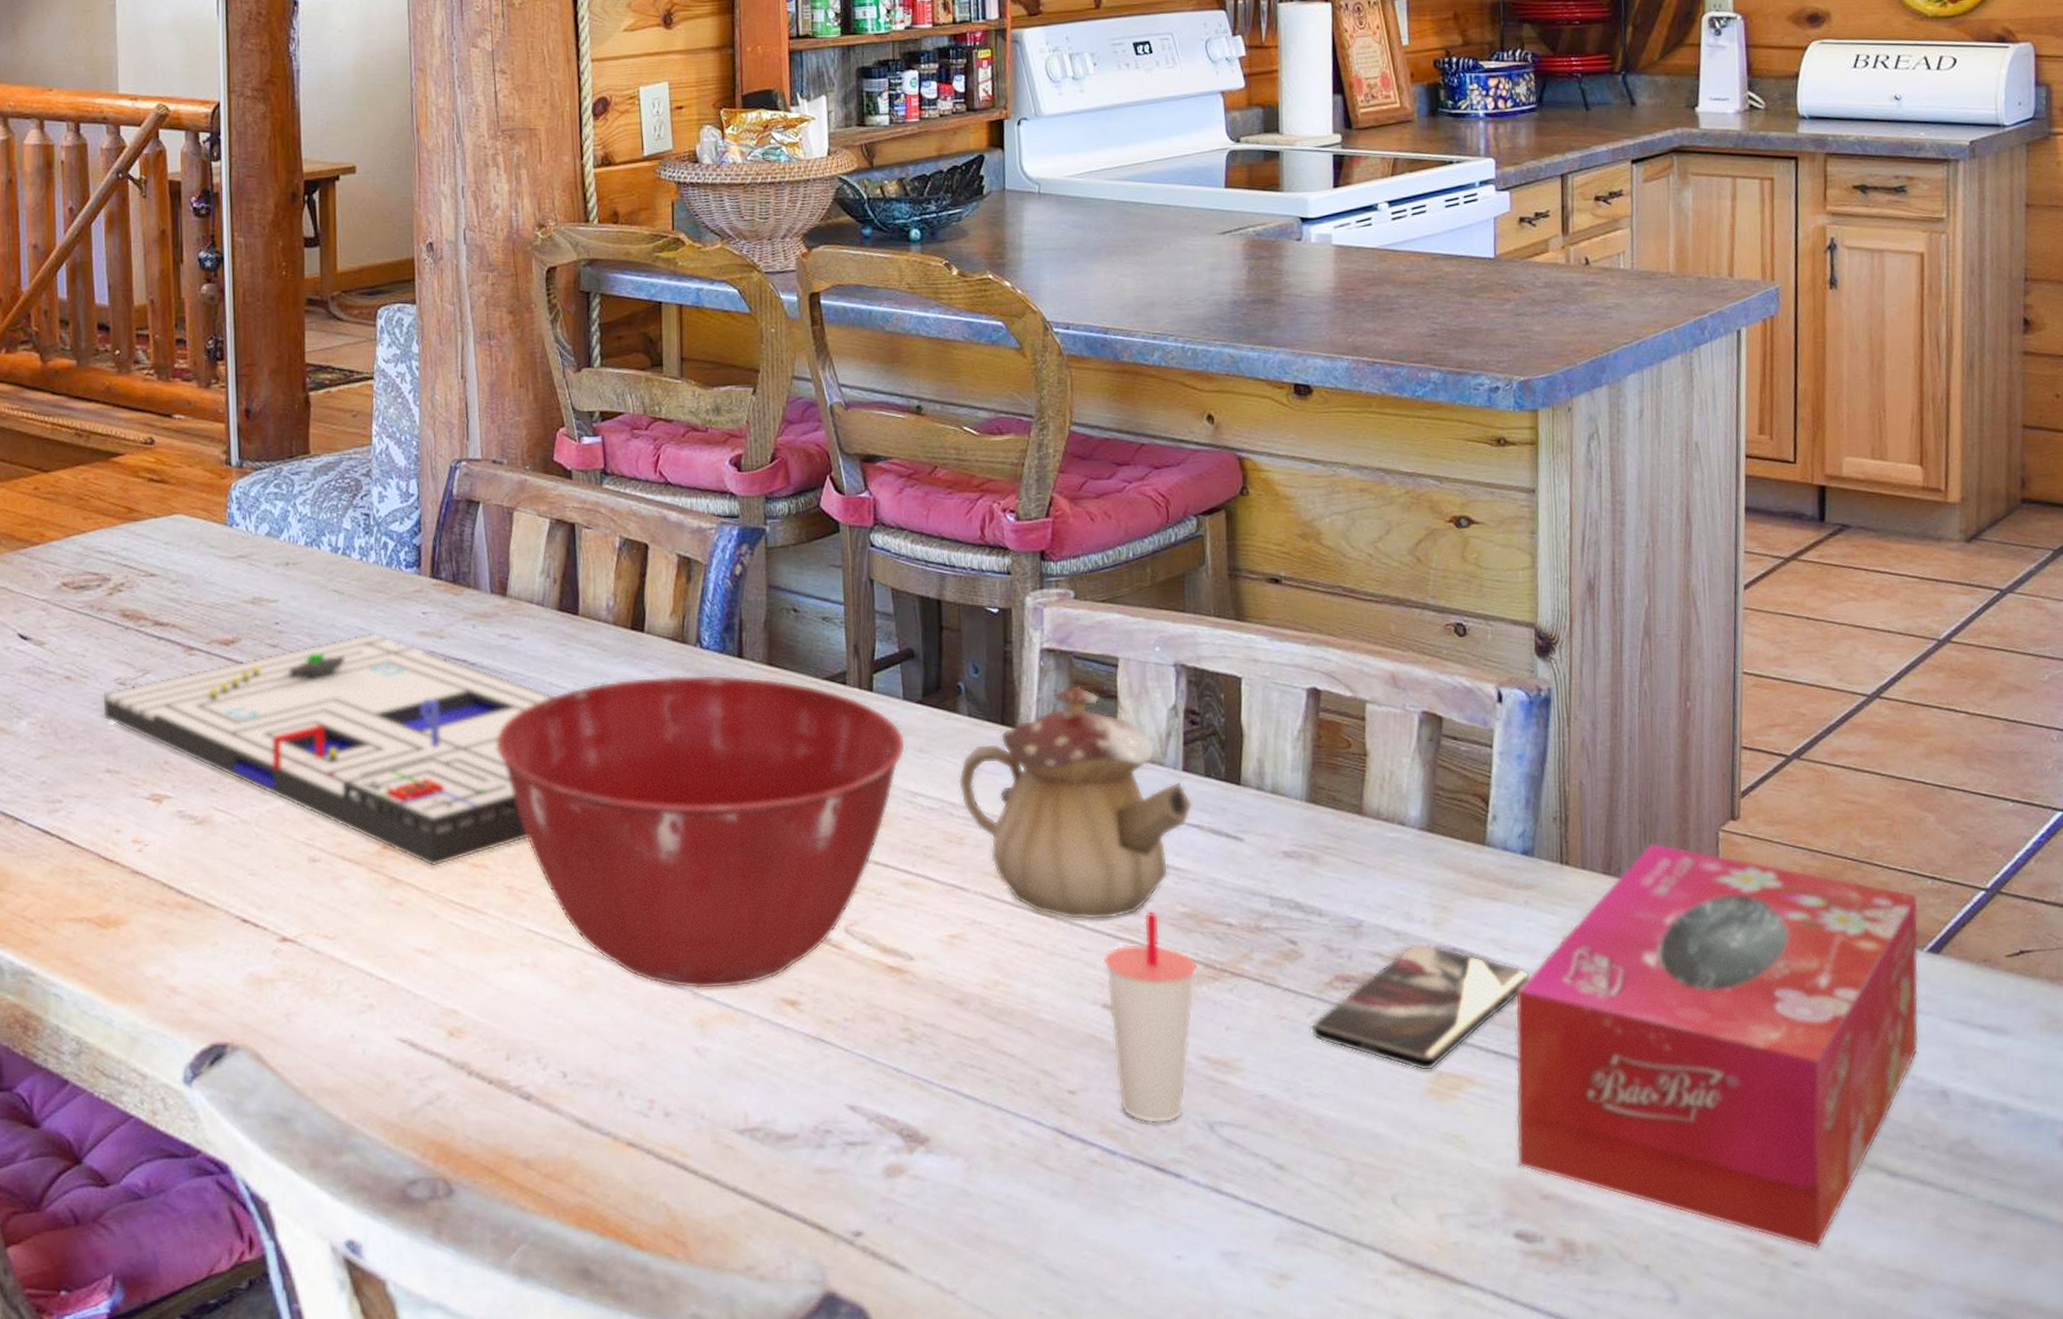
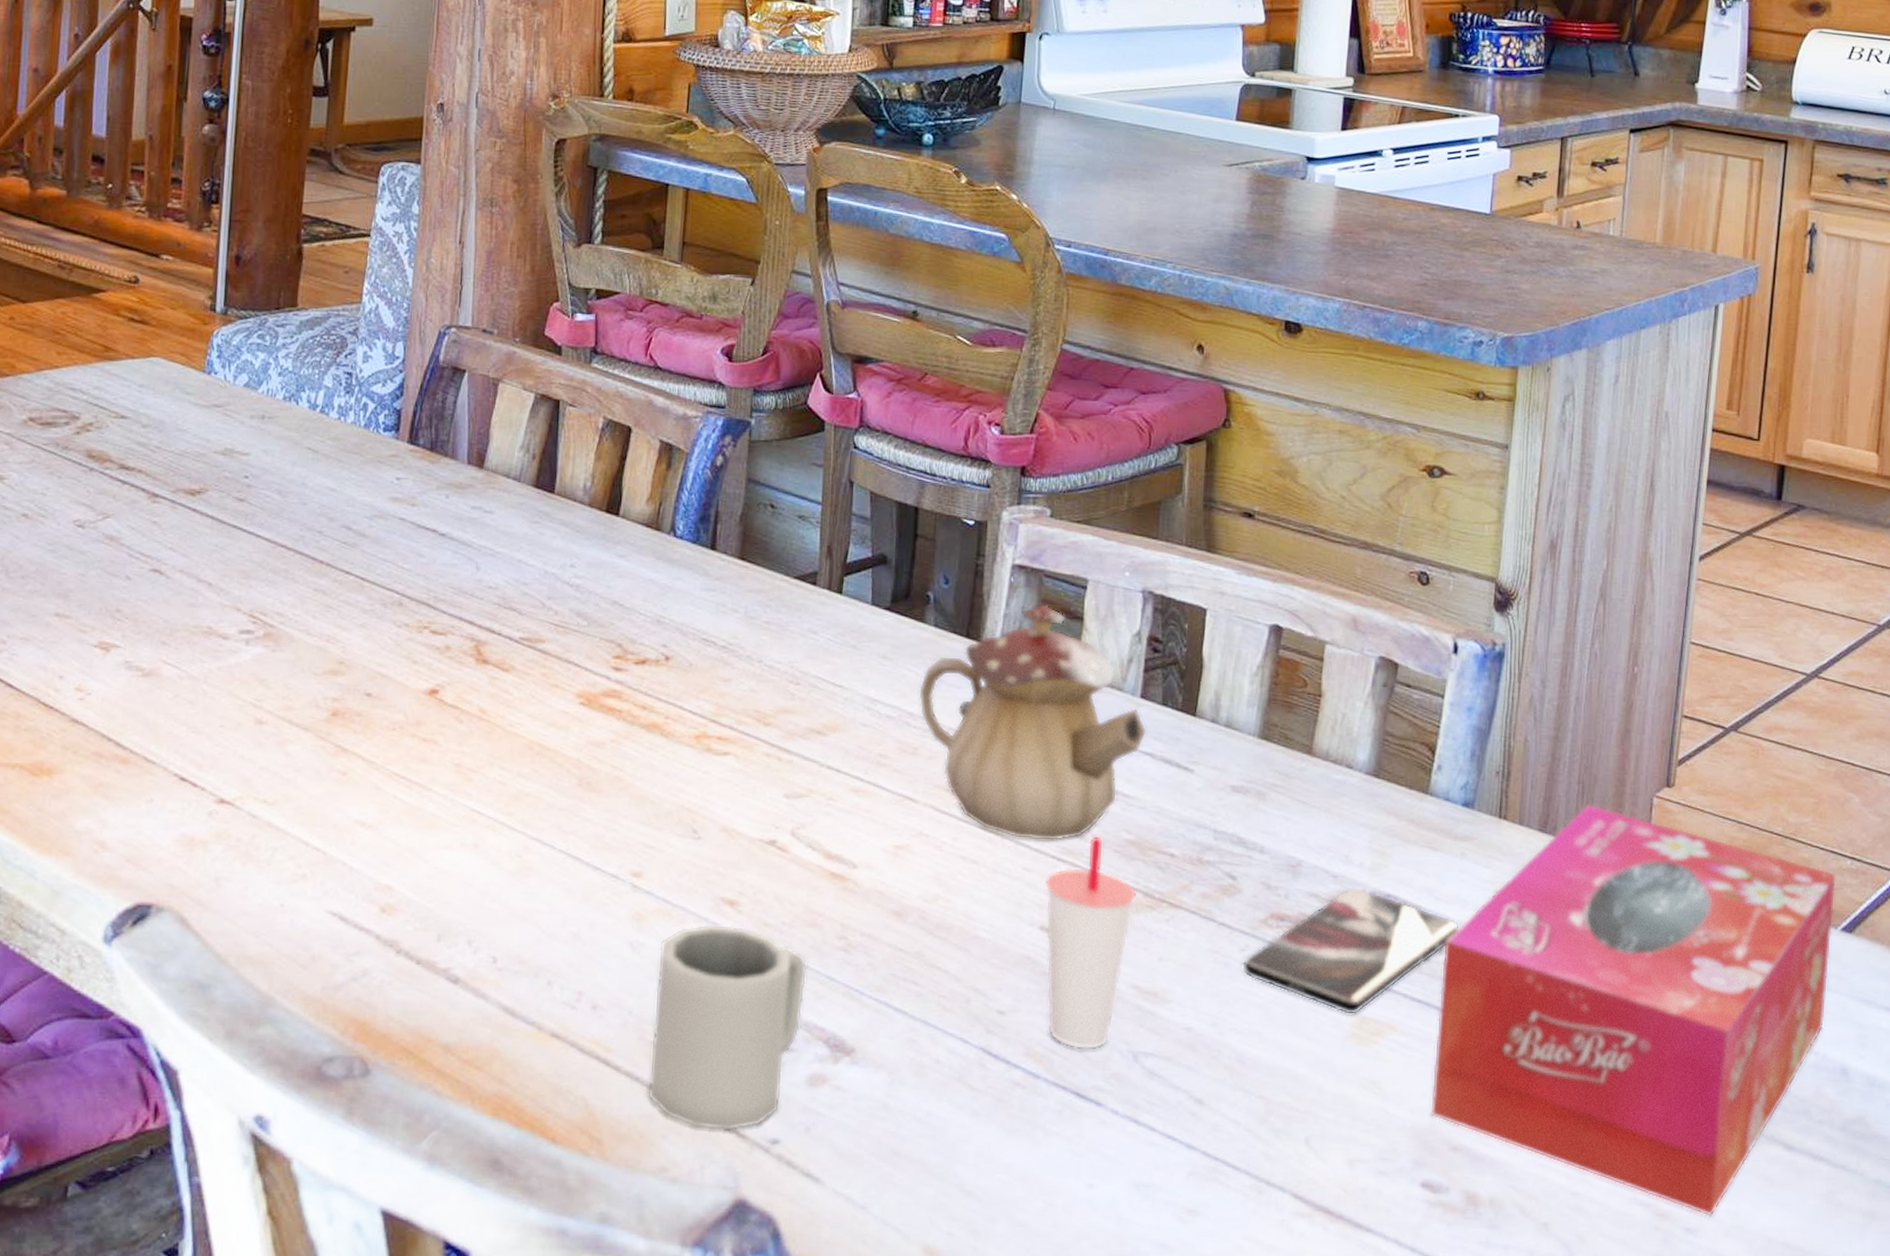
board game: present [101,632,557,867] -> none [56,494,525,738]
mixing bowl: present [497,674,906,990] -> none [459,561,870,884]
cup: none [725,1024,875,1227] -> present [647,924,808,1130]

